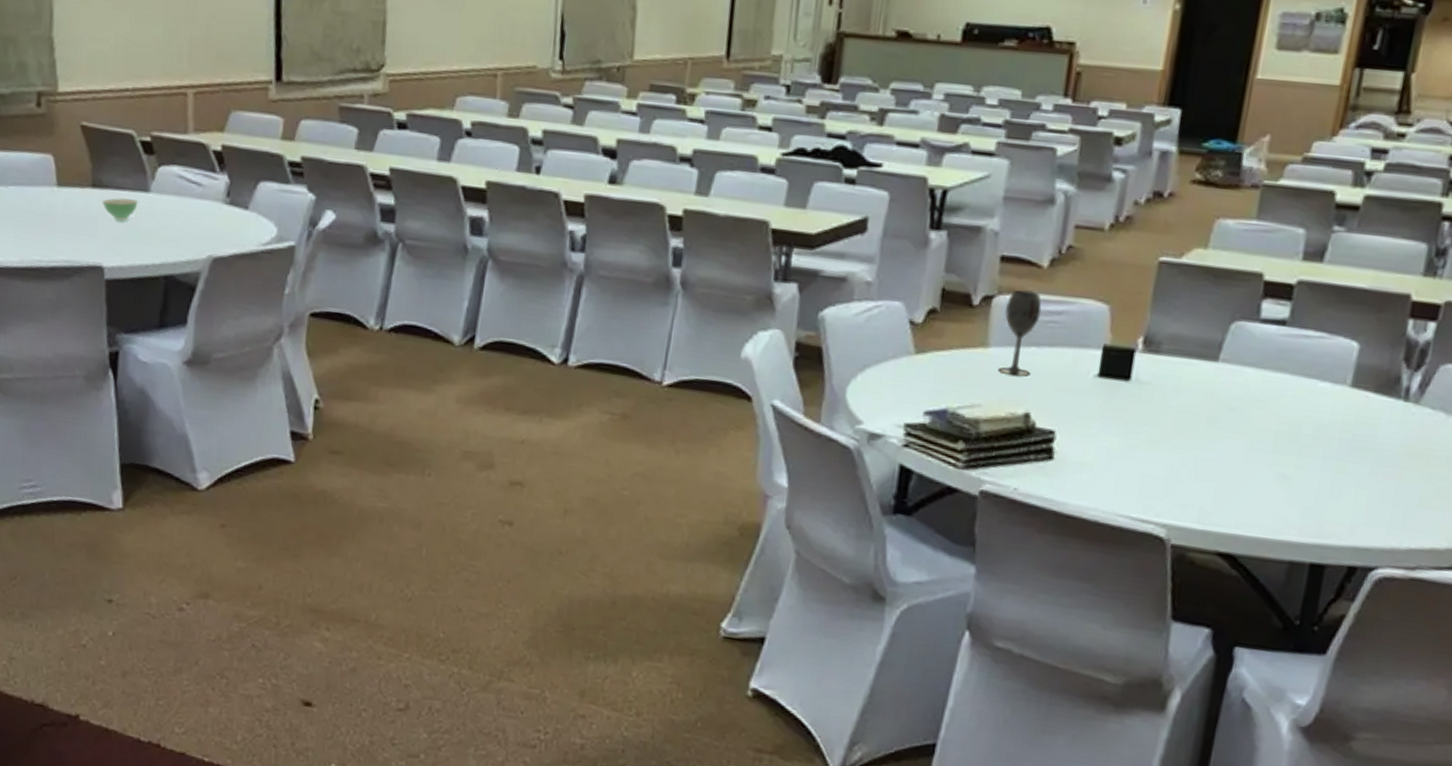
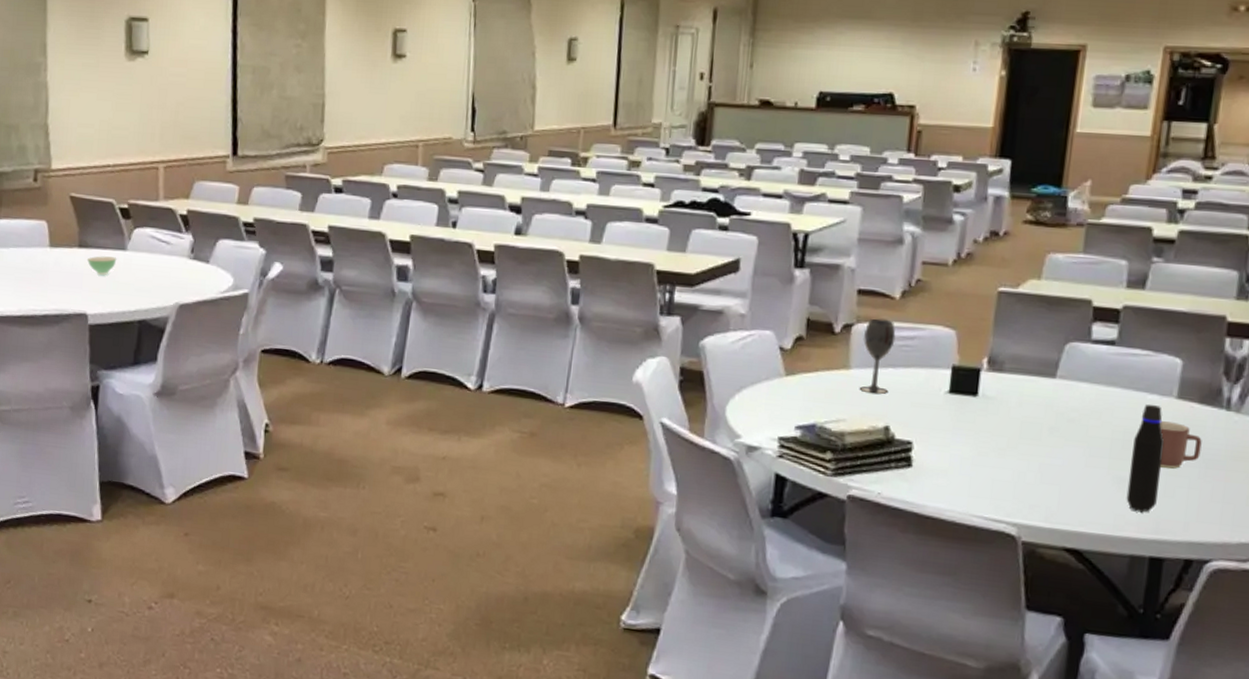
water bottle: none [1288,392,1334,514] -> present [1126,404,1165,513]
mug: none [1328,412,1376,466] -> present [1159,421,1202,469]

